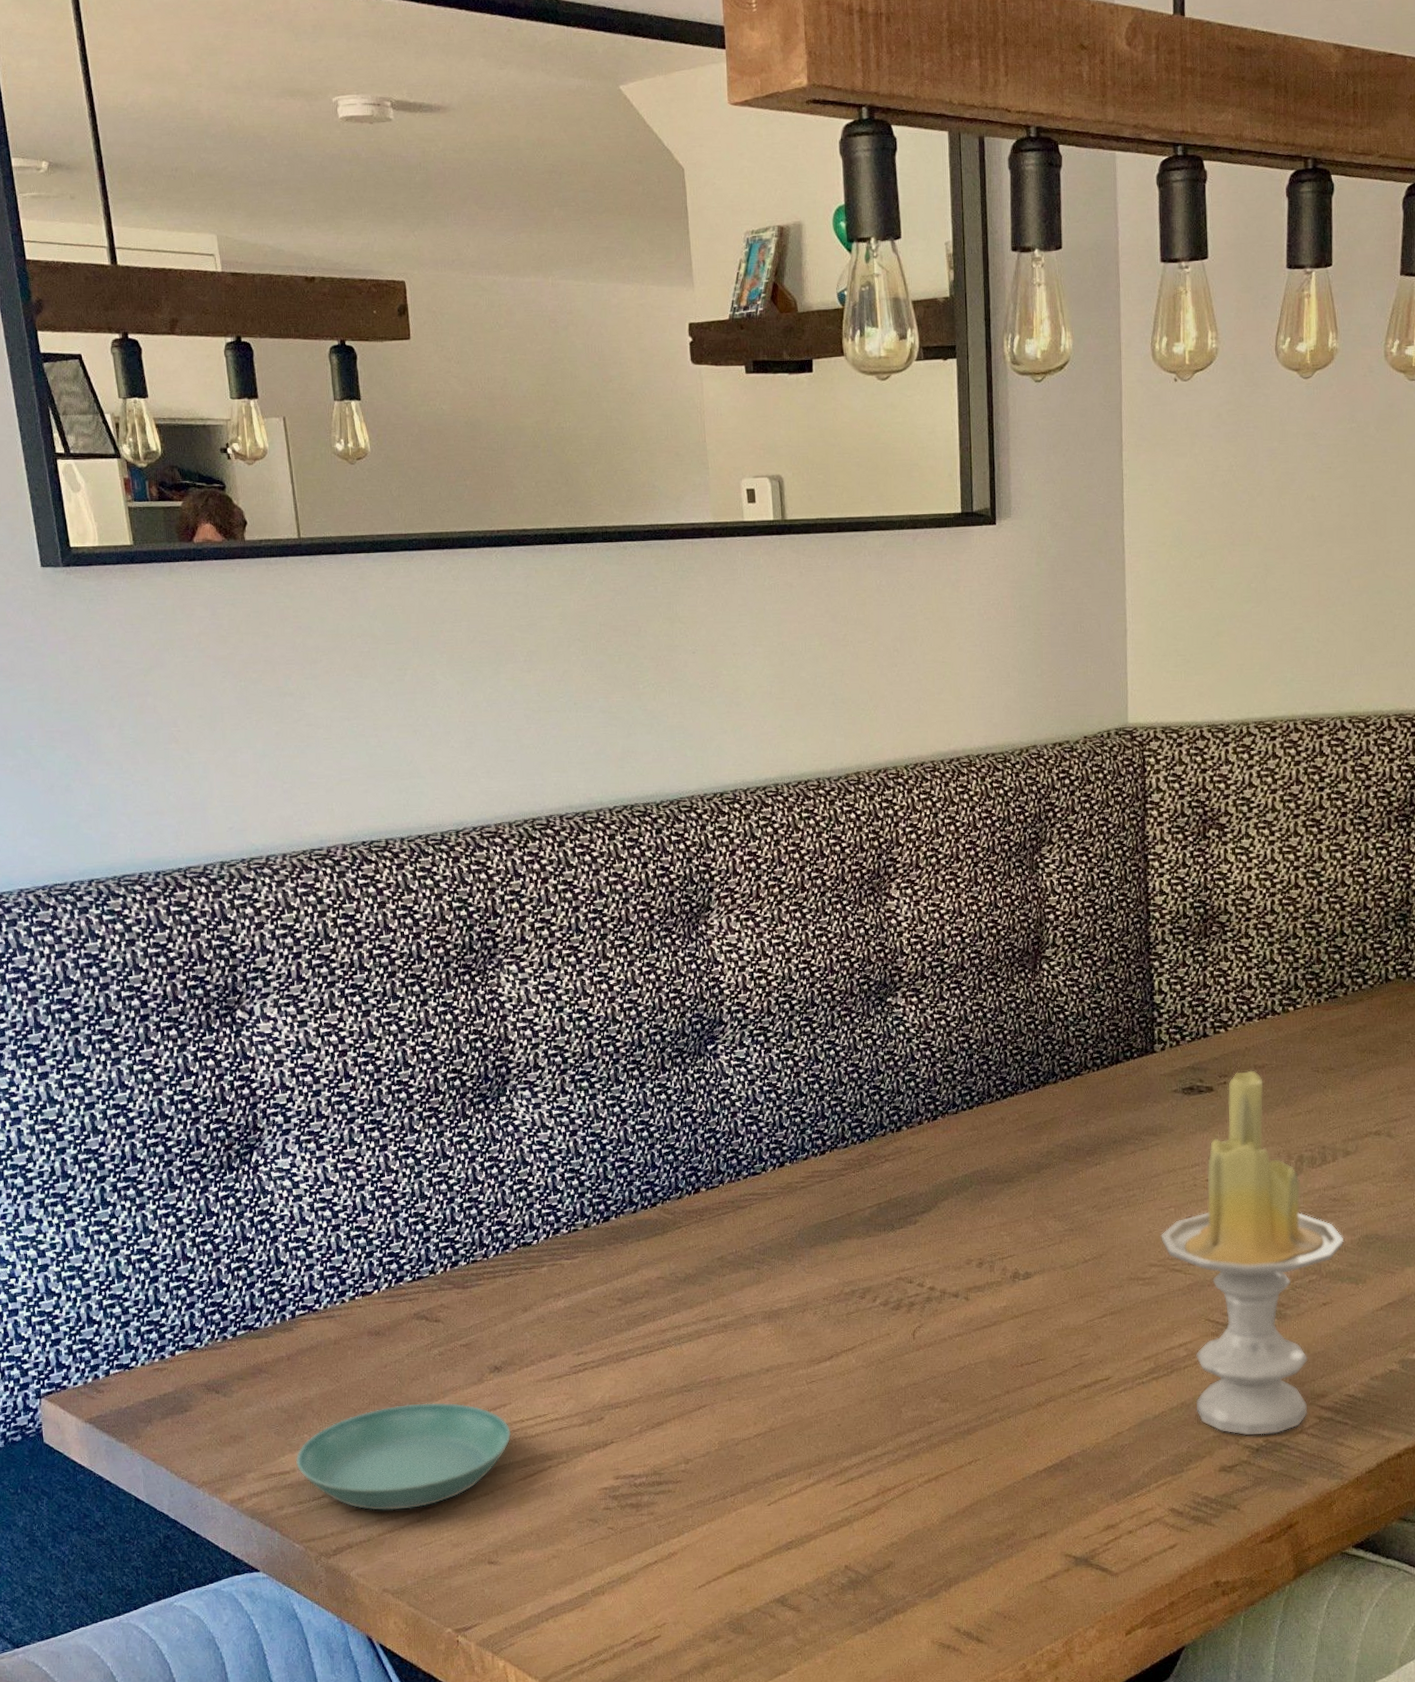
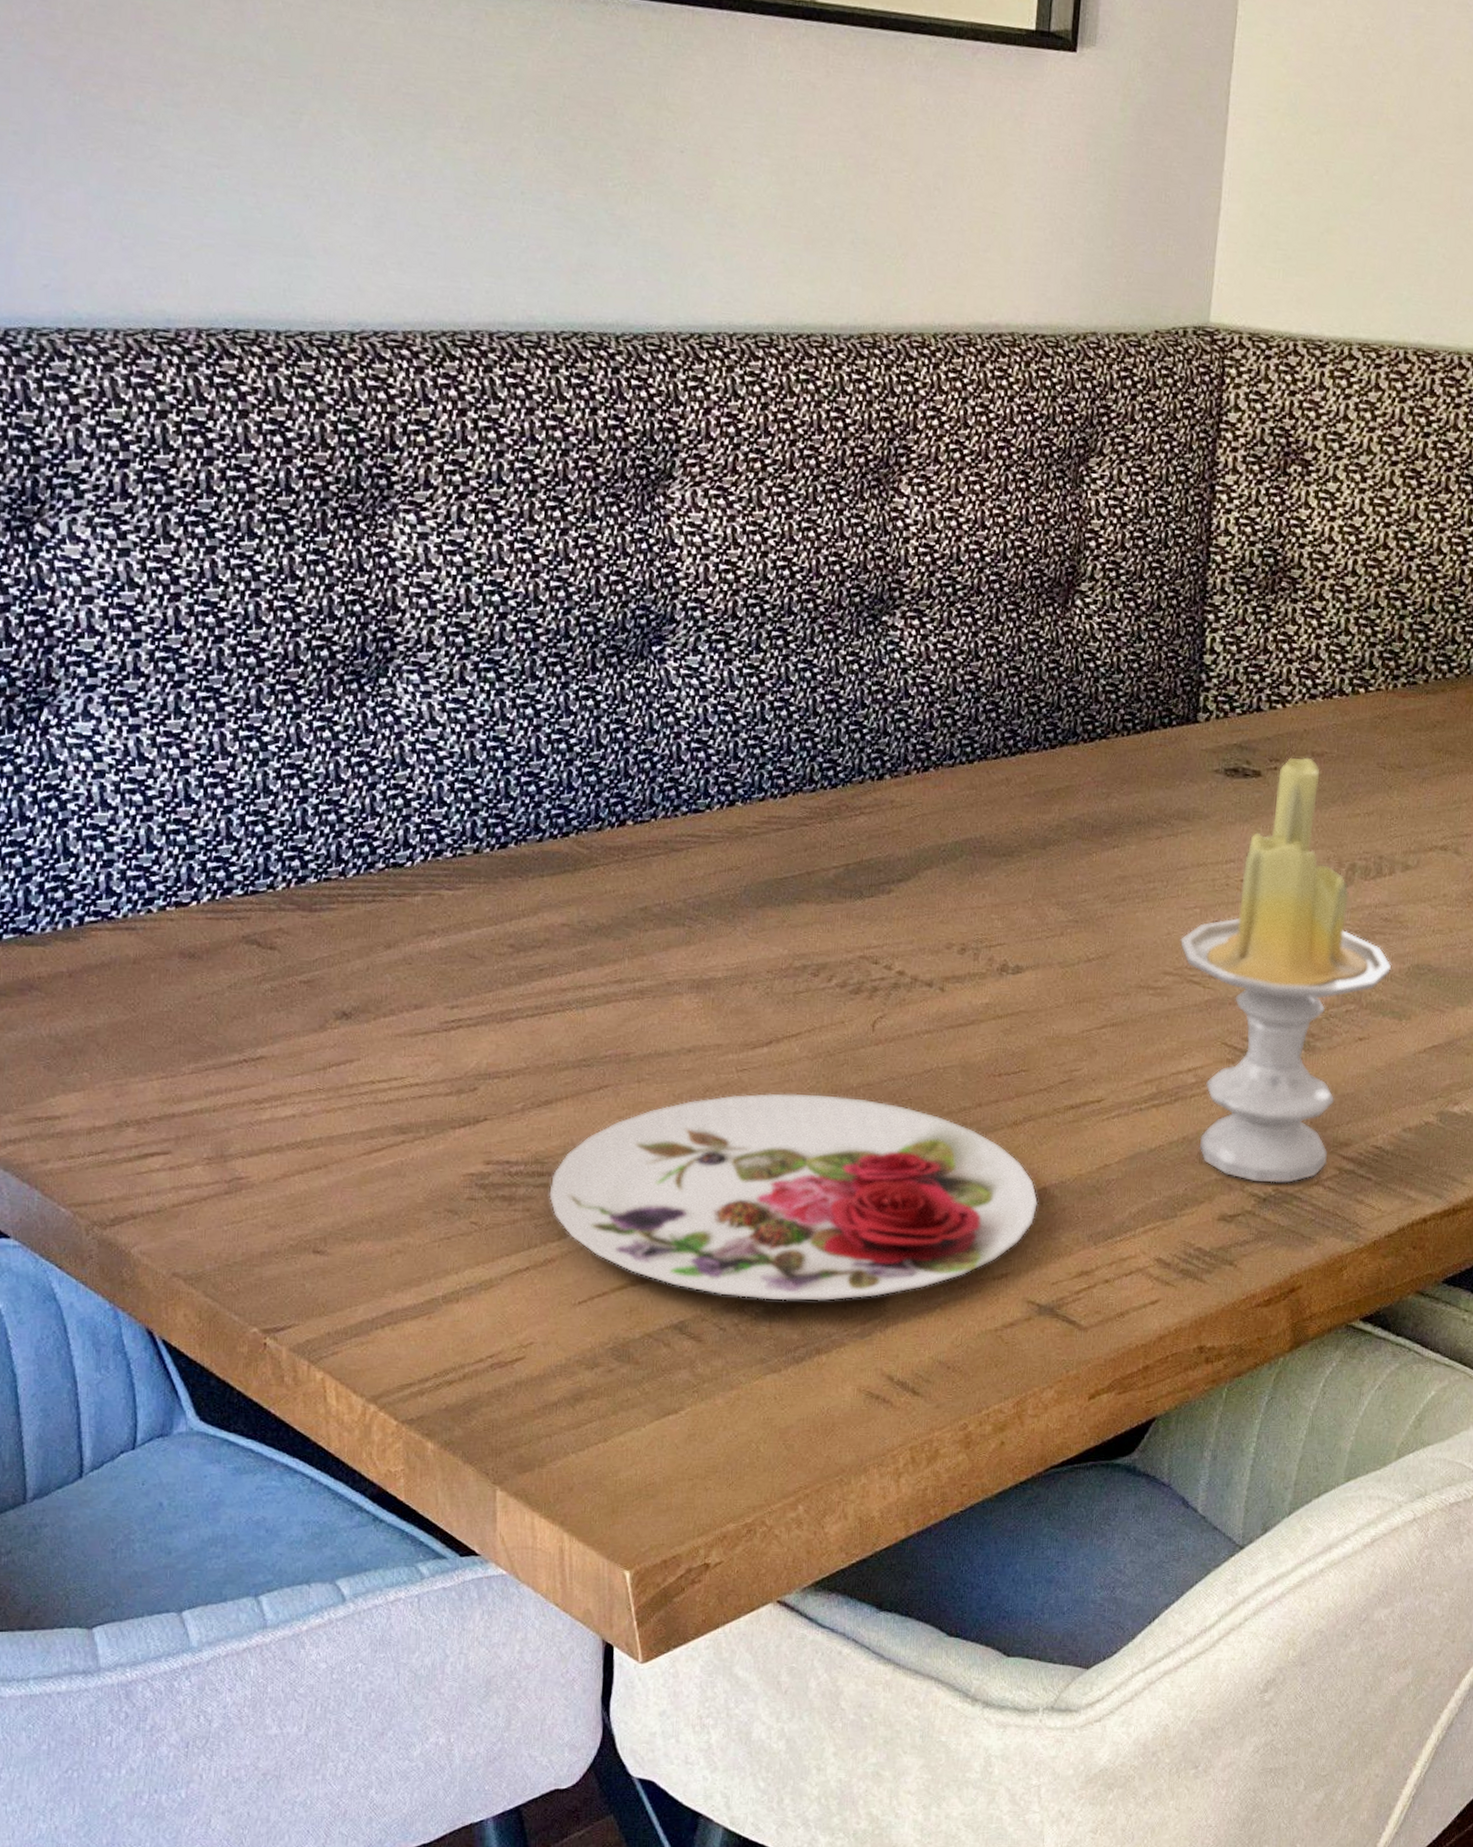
saucer: present [295,1403,512,1511] -> none [69,1047,357,1178]
plate: none [667,1396,1066,1572] -> present [549,1093,1039,1301]

